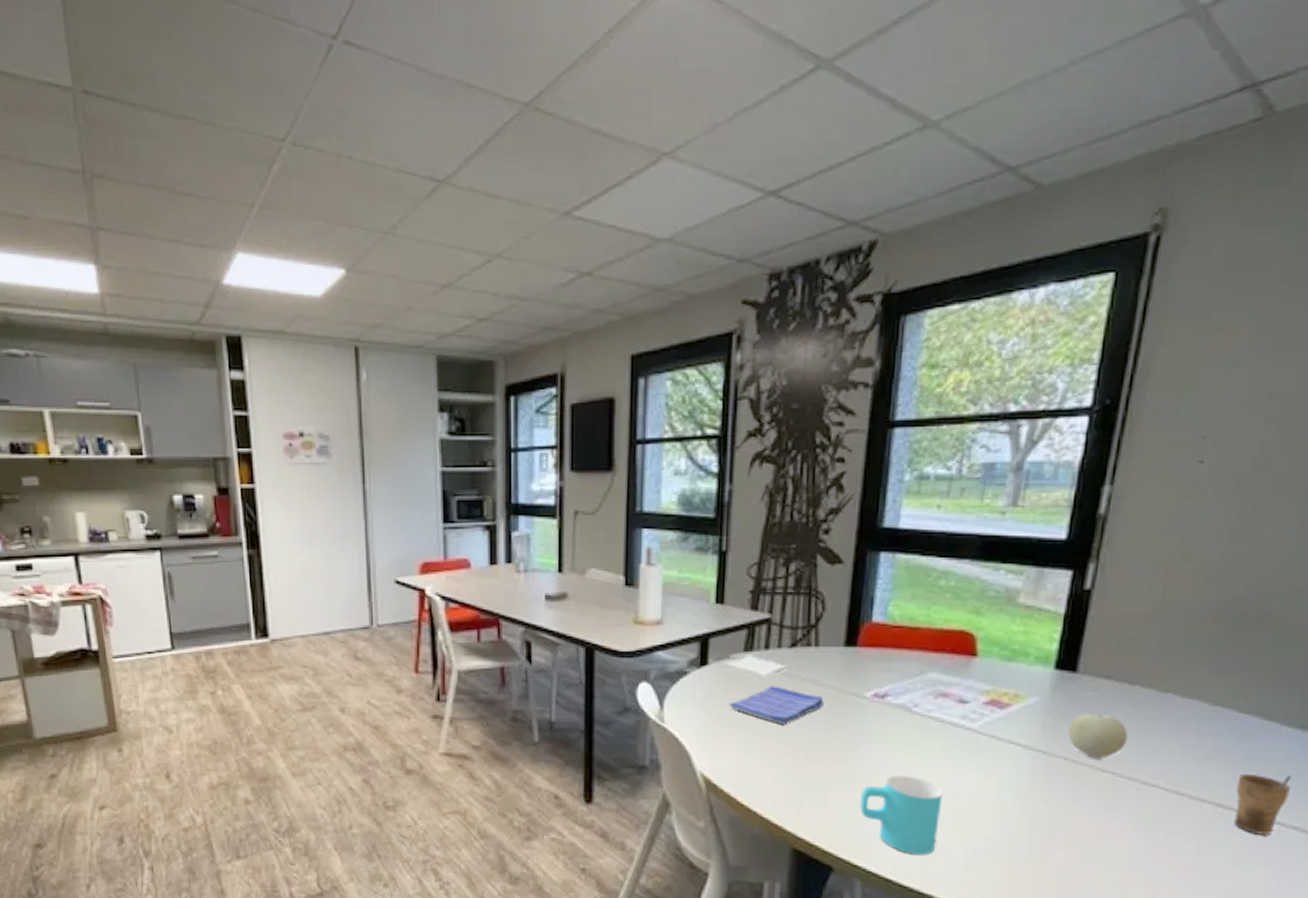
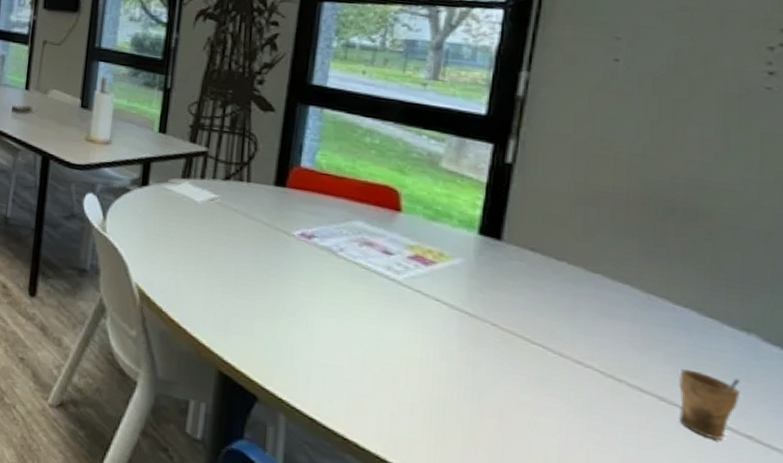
dish towel: present [729,686,824,725] -> none [166,212,254,251]
cup: present [860,775,943,855] -> none [285,314,368,400]
fruit: present [1068,713,1128,758] -> none [495,282,558,330]

